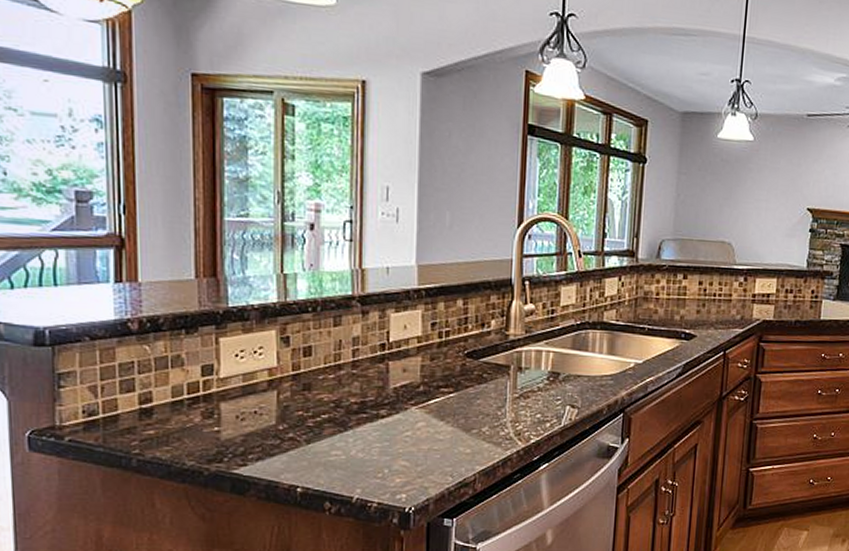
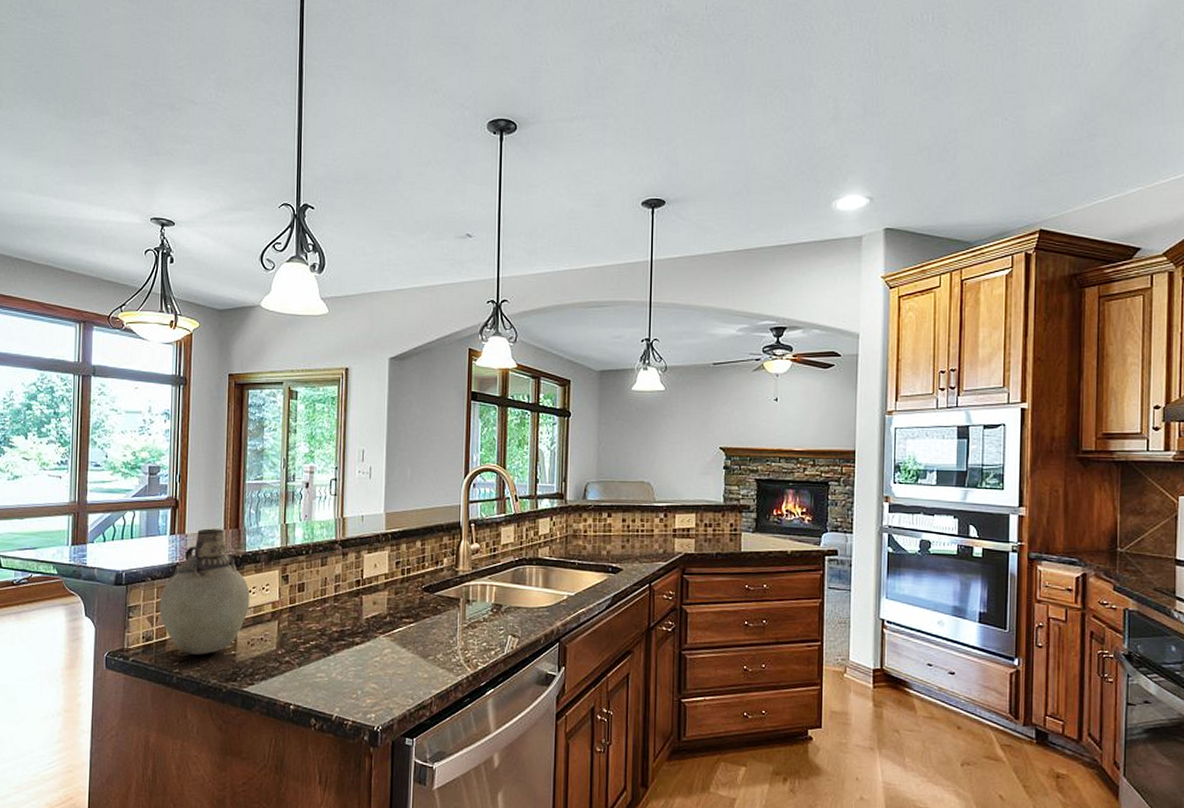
vase: none [105,276,237,432] -> present [159,528,250,655]

